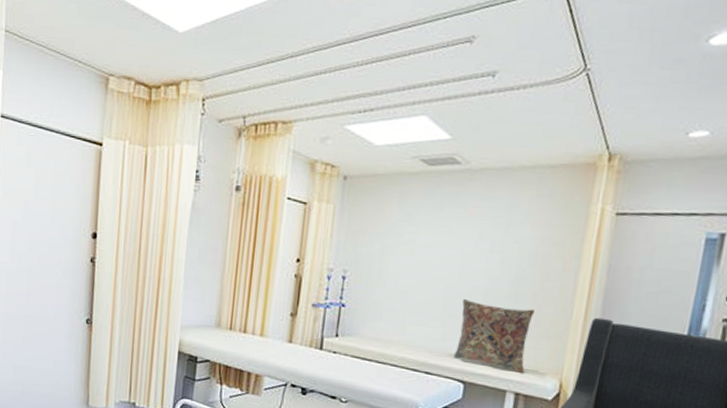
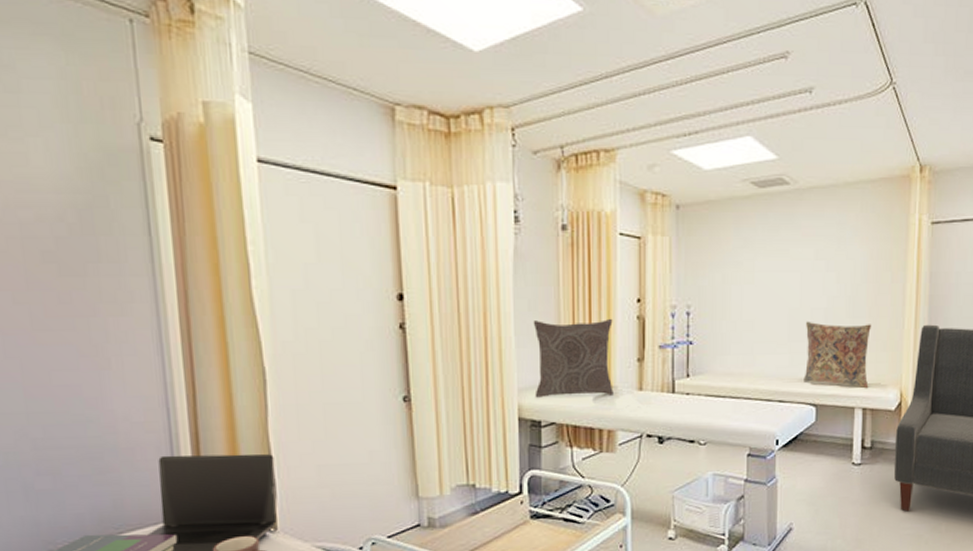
pillow: none [194,268,272,344] -> present [533,318,614,398]

